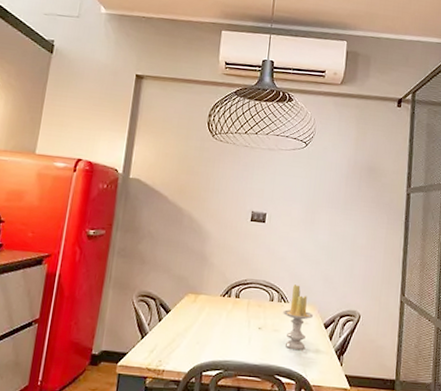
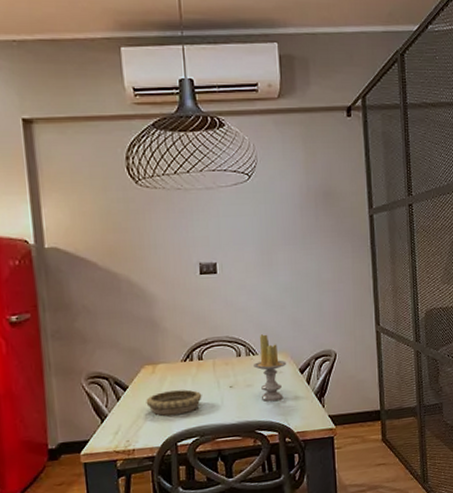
decorative bowl: none [183,321,233,346] -> present [146,389,202,416]

